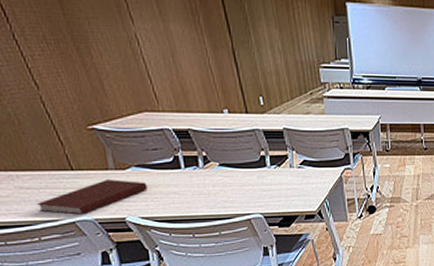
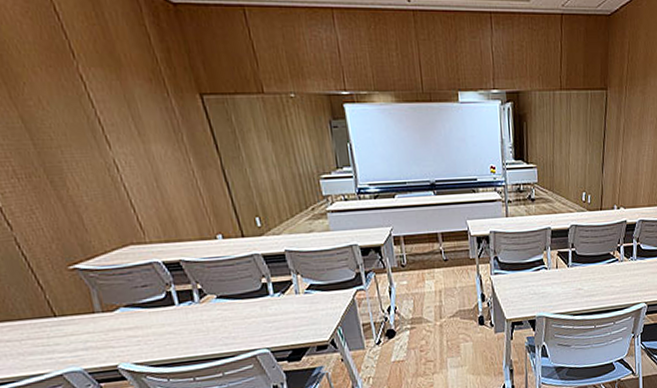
notebook: present [37,180,148,215] -> none [19,323,140,367]

